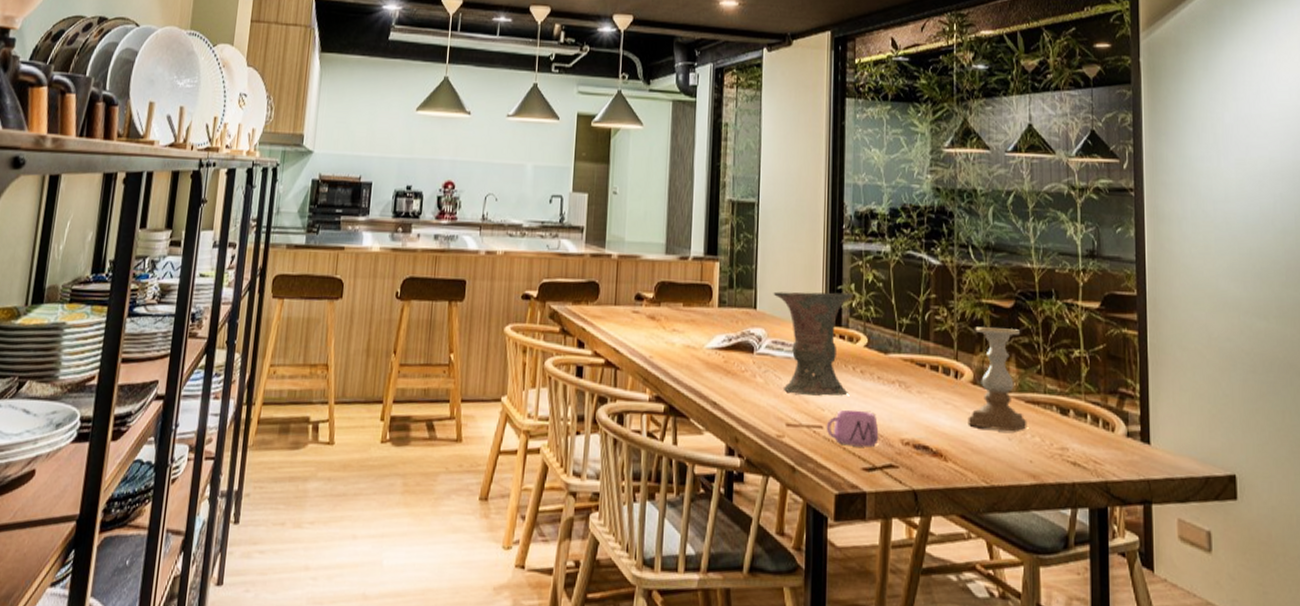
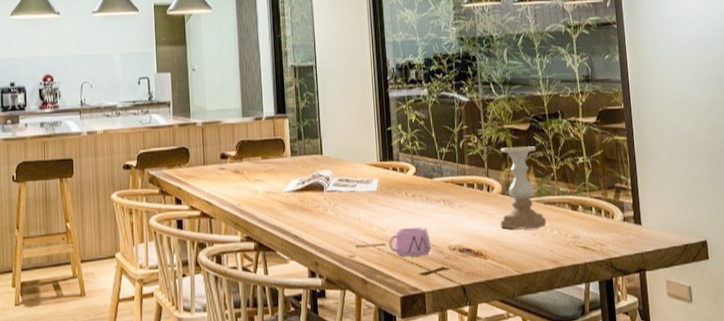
vase: present [773,291,853,396] -> none [335,132,404,221]

